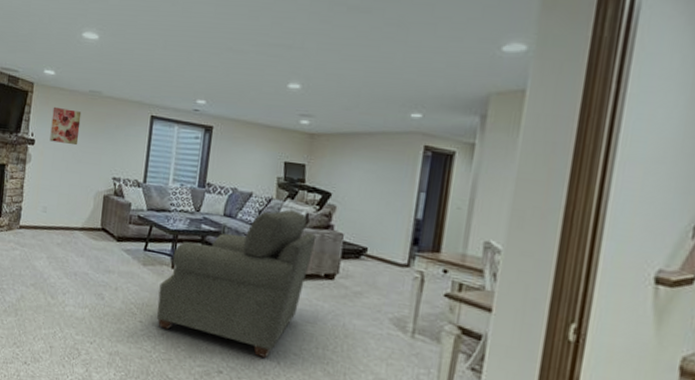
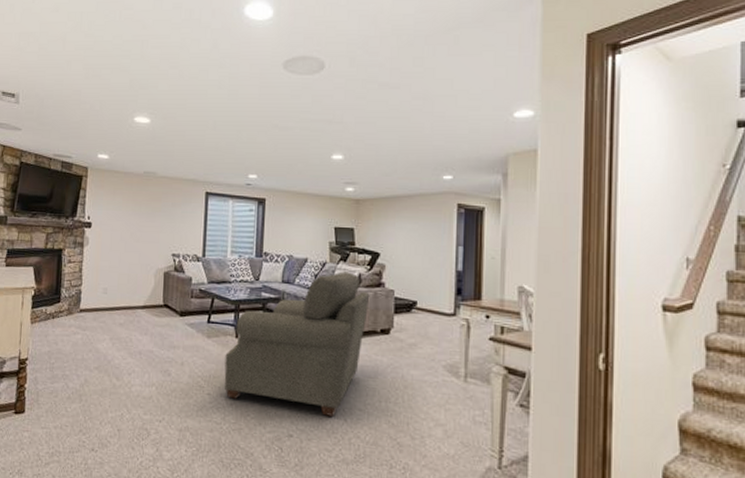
wall art: present [49,106,82,146] -> none [106,189,137,226]

